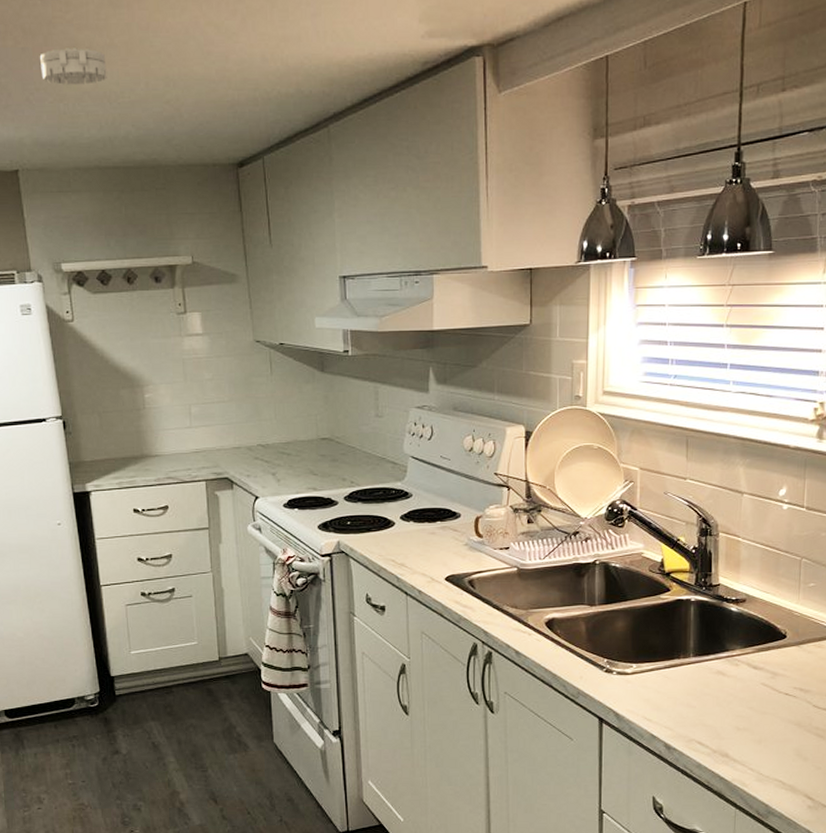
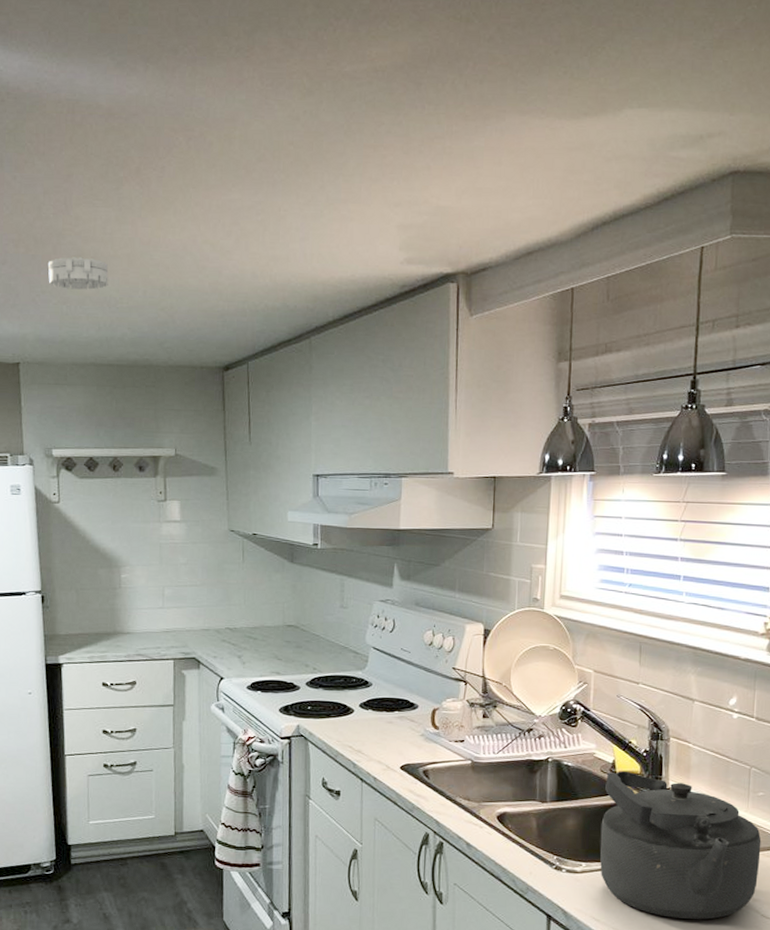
kettle: none [650,569,813,714] -> present [600,770,762,920]

